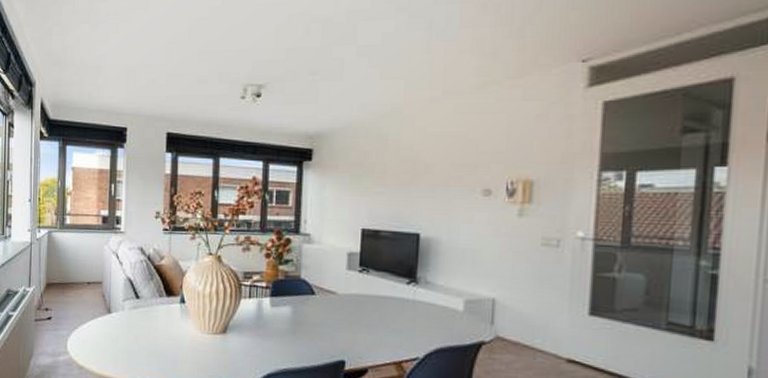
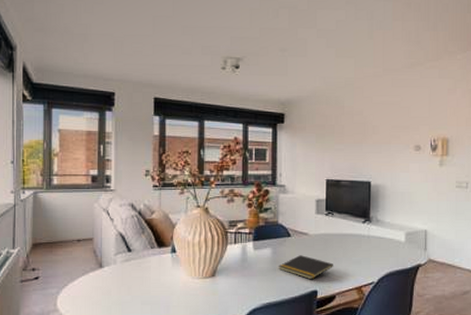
notepad: none [299,317,366,348] -> present [279,255,333,280]

